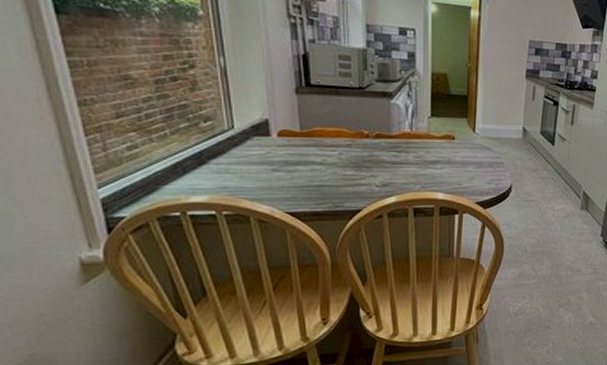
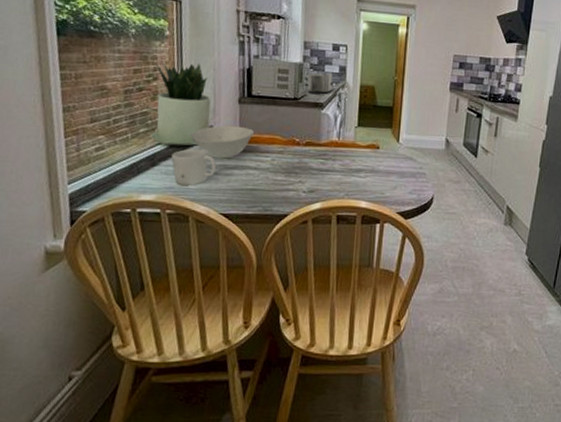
planter: none [190,44,264,142] -> present [151,59,211,146]
mug: none [222,144,277,185] -> present [171,148,217,186]
bowl: none [242,118,316,154] -> present [190,125,254,159]

